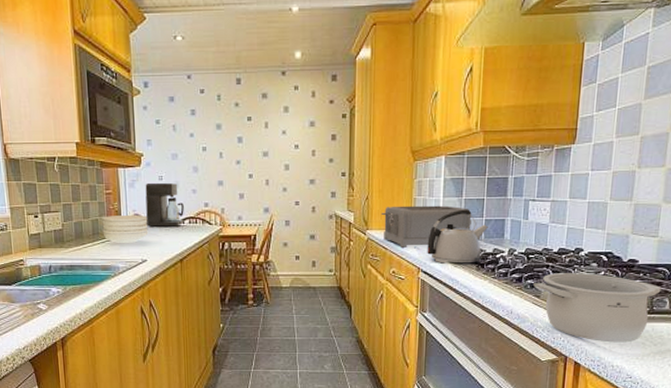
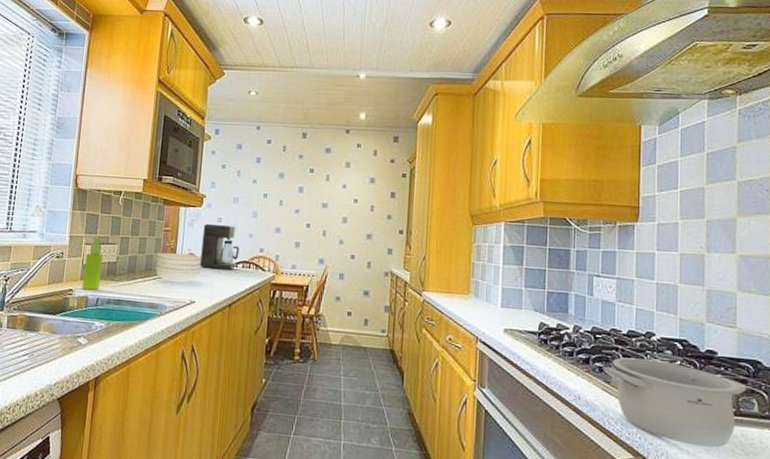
soap dispenser: none [30,206,50,258] -> present [82,237,107,290]
toaster: present [381,205,472,248] -> none [438,268,533,314]
kettle: present [427,209,488,264] -> none [486,278,551,339]

